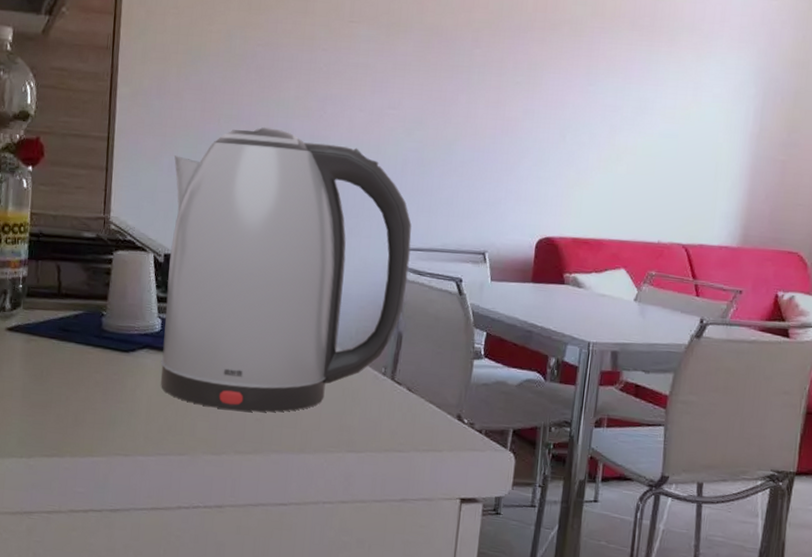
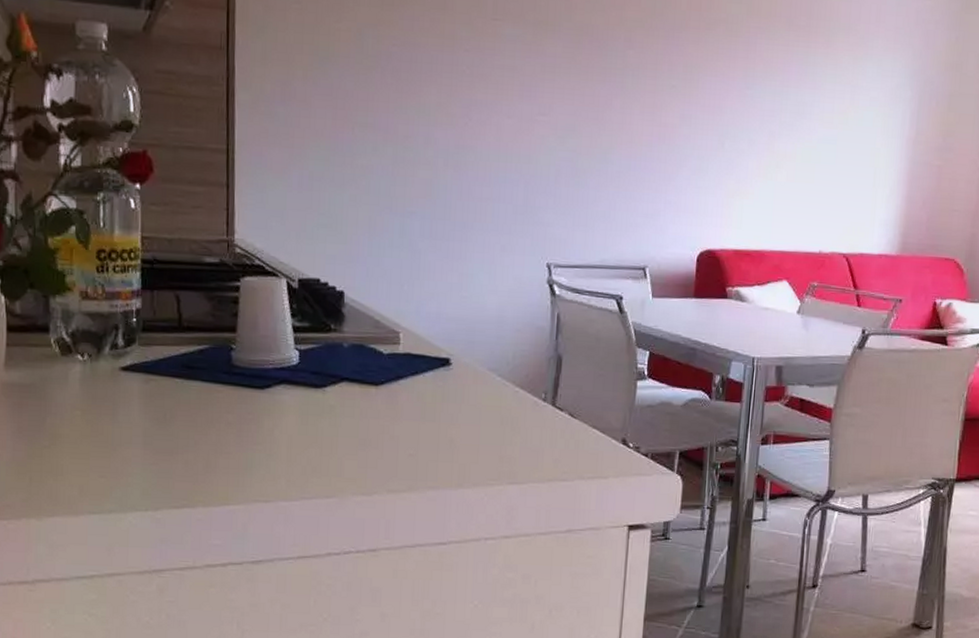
kettle: present [160,127,412,412] -> none [300,137,568,447]

